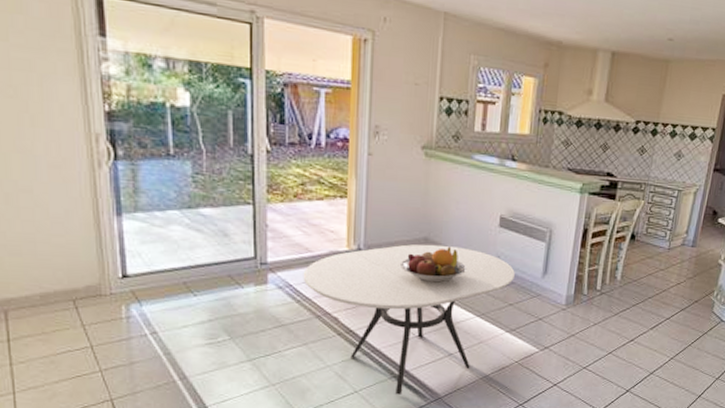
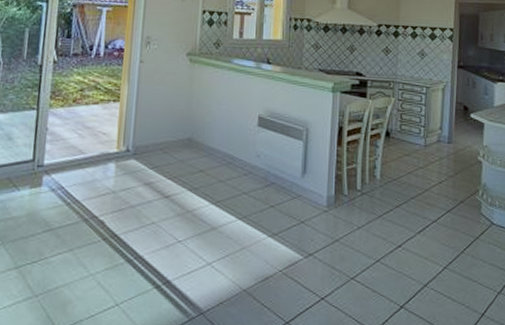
dining table: present [303,244,515,395] -> none [74,144,275,309]
fruit bowl: present [401,247,468,283] -> none [165,147,229,184]

